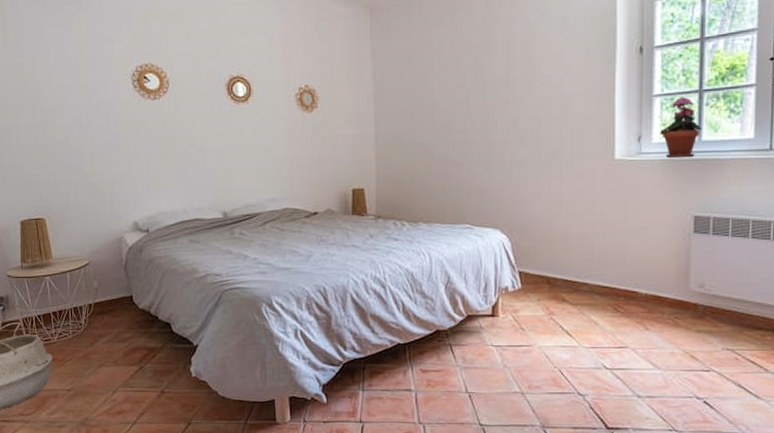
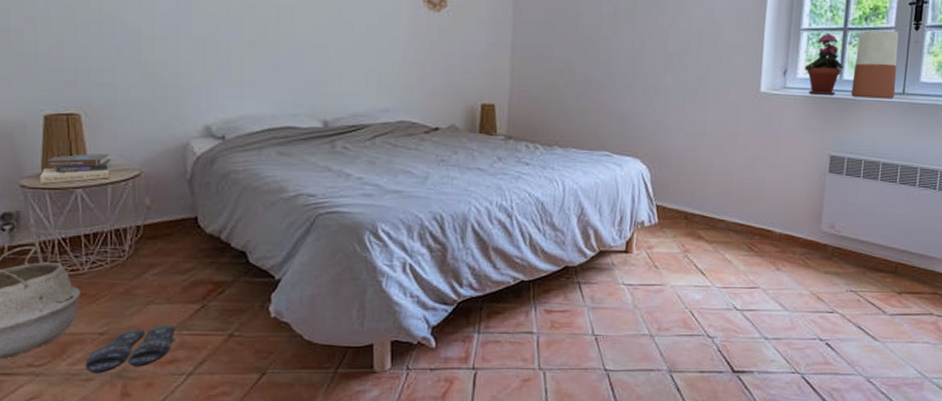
books: none [20,249,69,273] -> present [40,153,112,184]
slippers: none [59,384,122,421] -> present [85,325,175,372]
vase: none [712,87,762,157] -> present [851,30,899,99]

